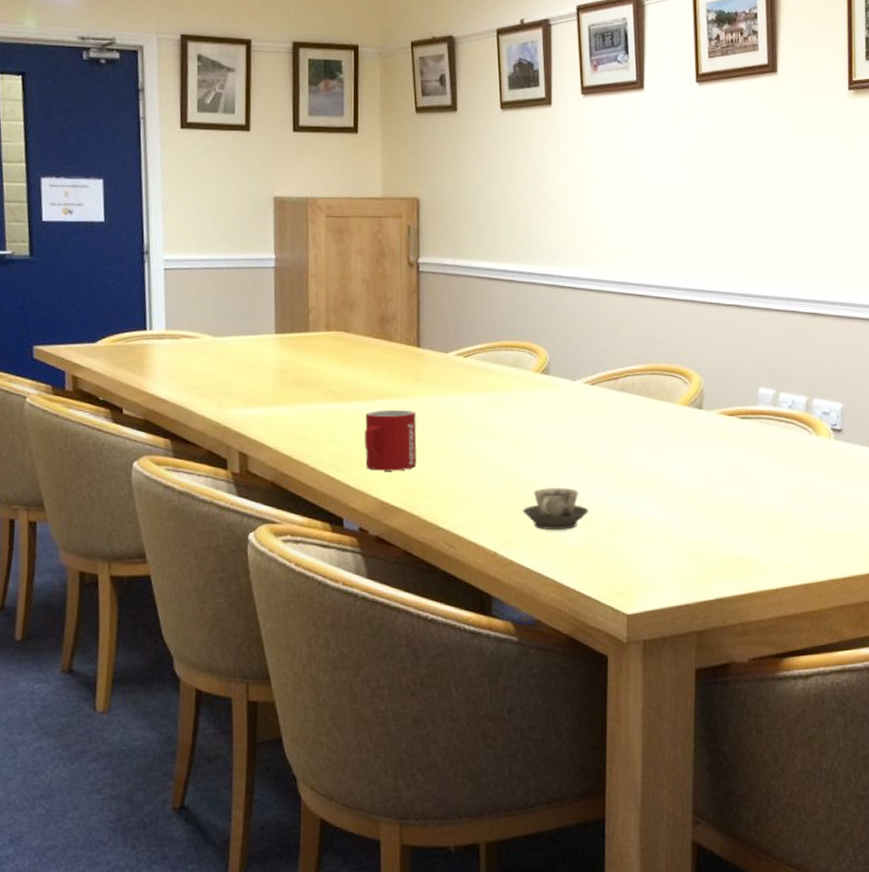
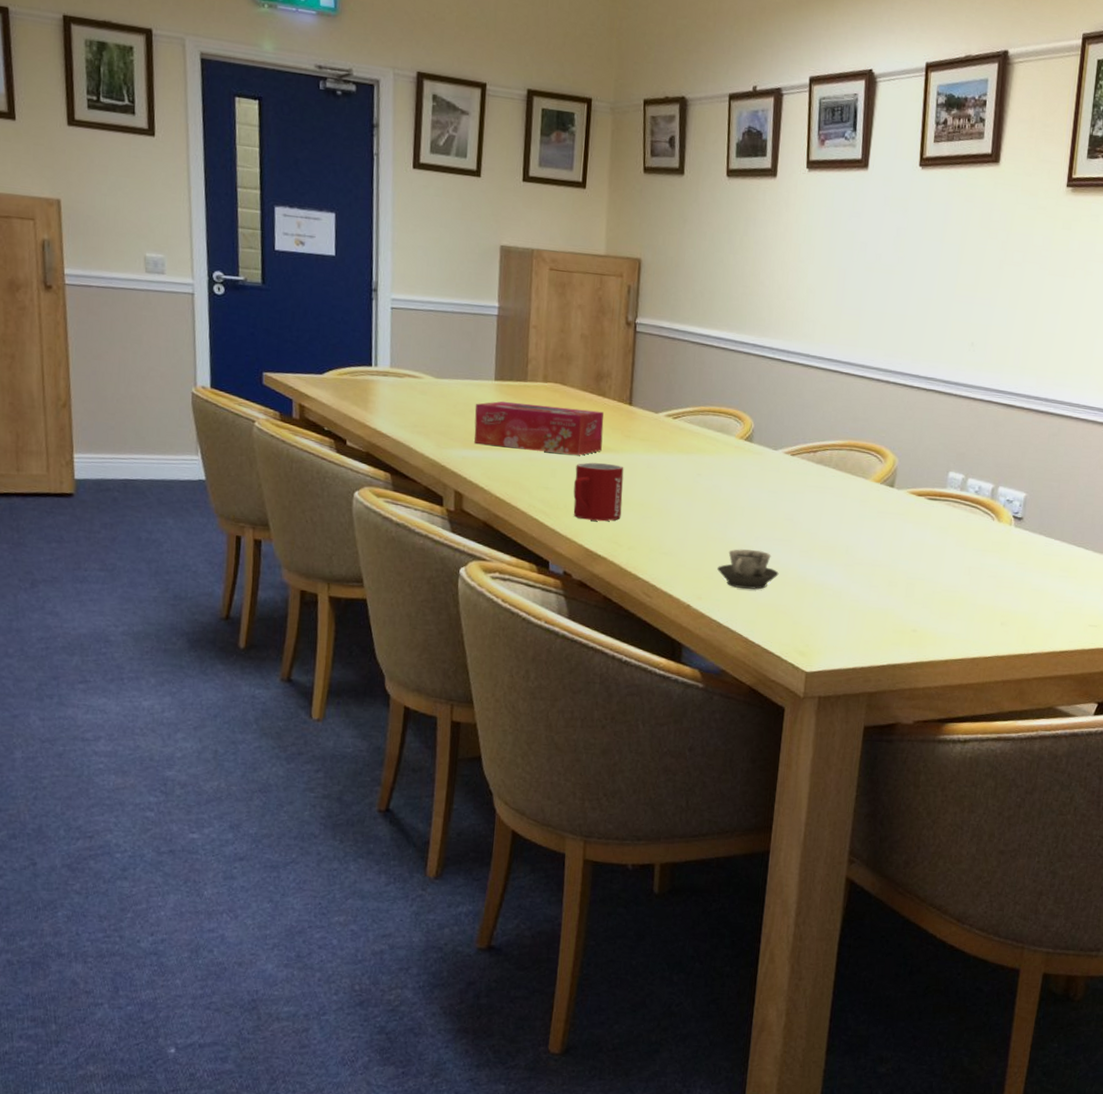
tissue box: none [256,354,392,404] -> present [474,401,604,455]

